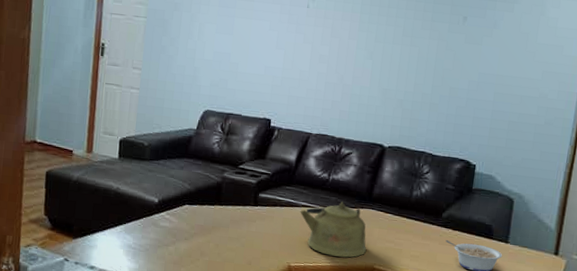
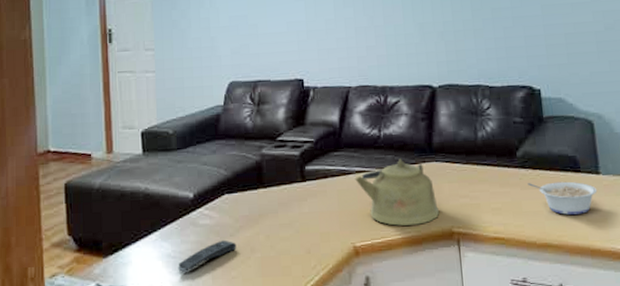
remote control: none [136,241,189,263] -> present [178,240,237,273]

